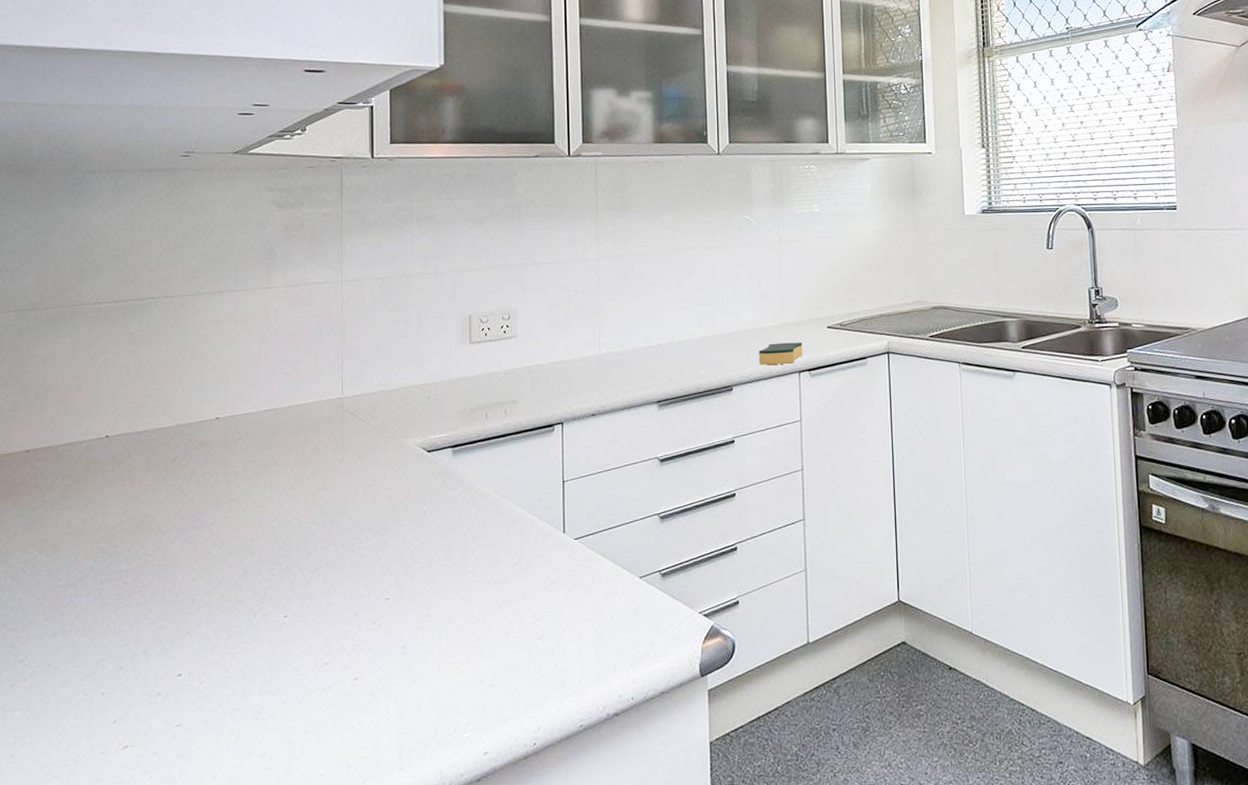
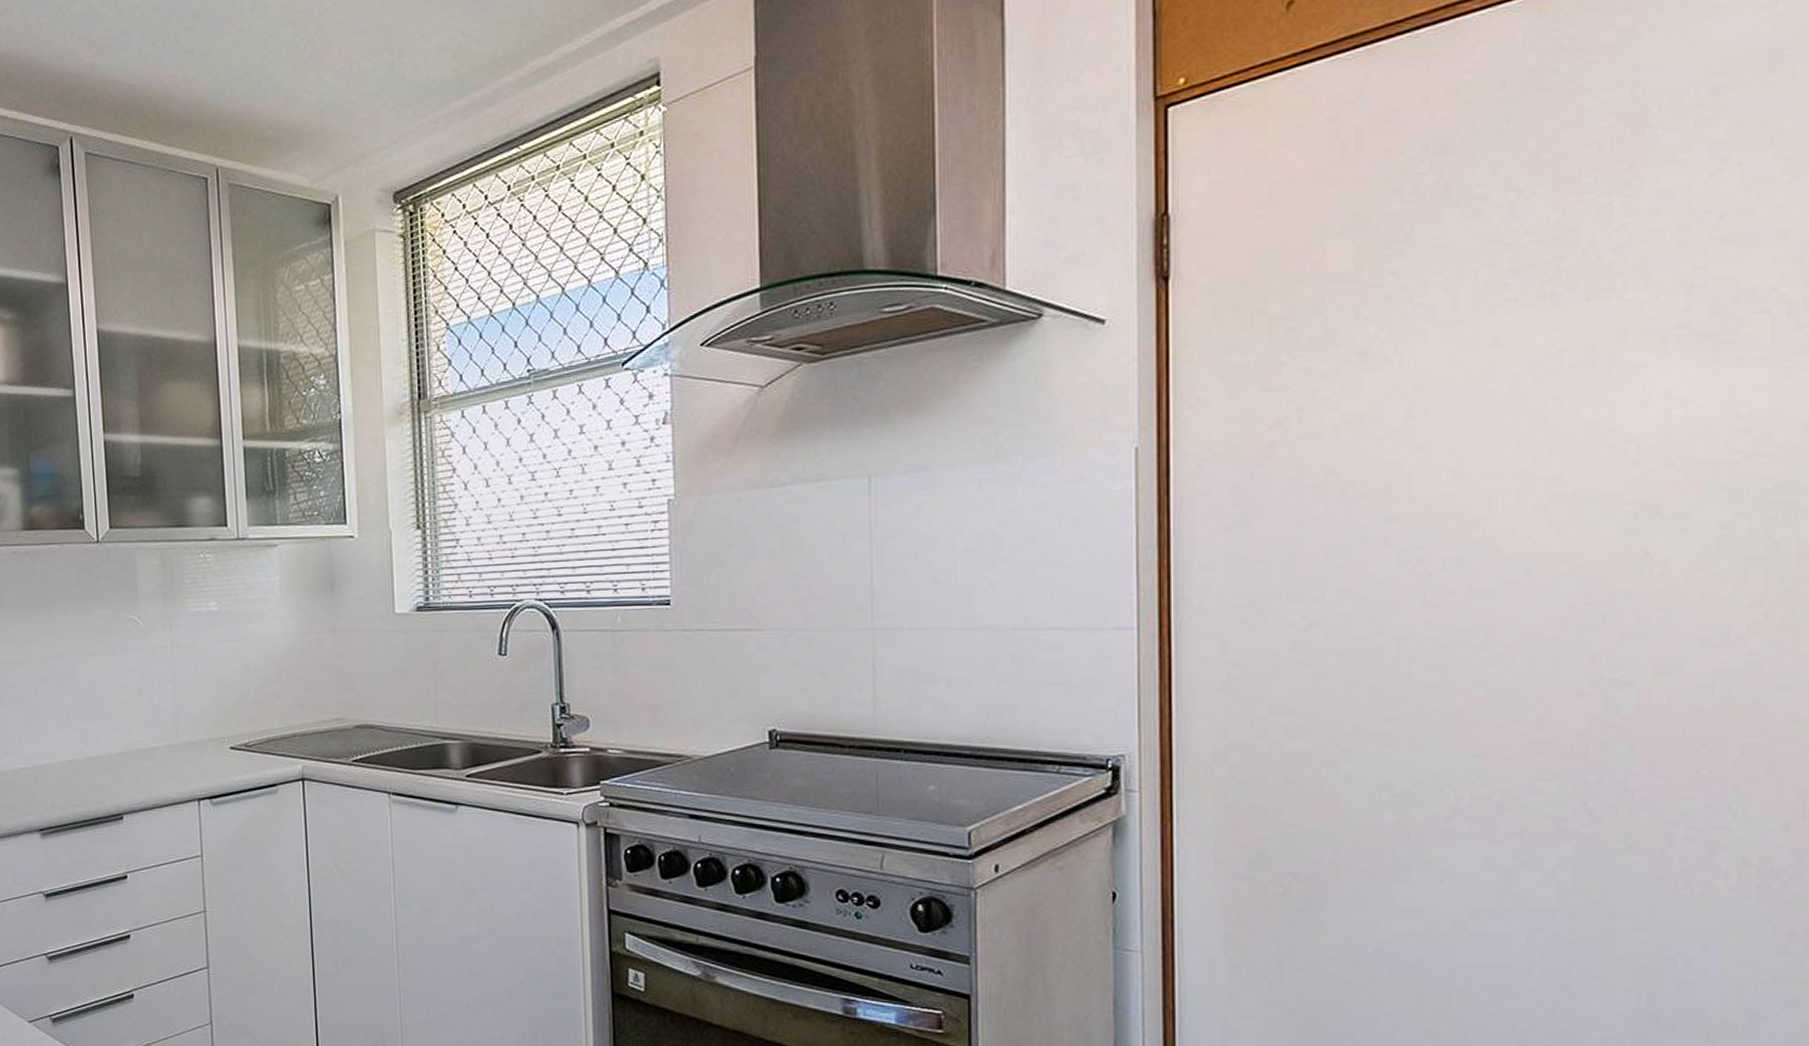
sponge: present [759,342,803,365] -> none [151,765,203,791]

